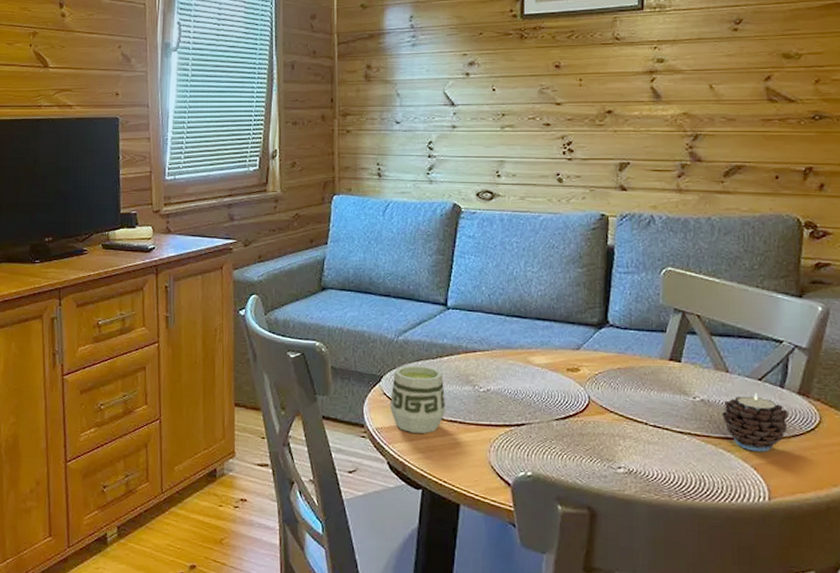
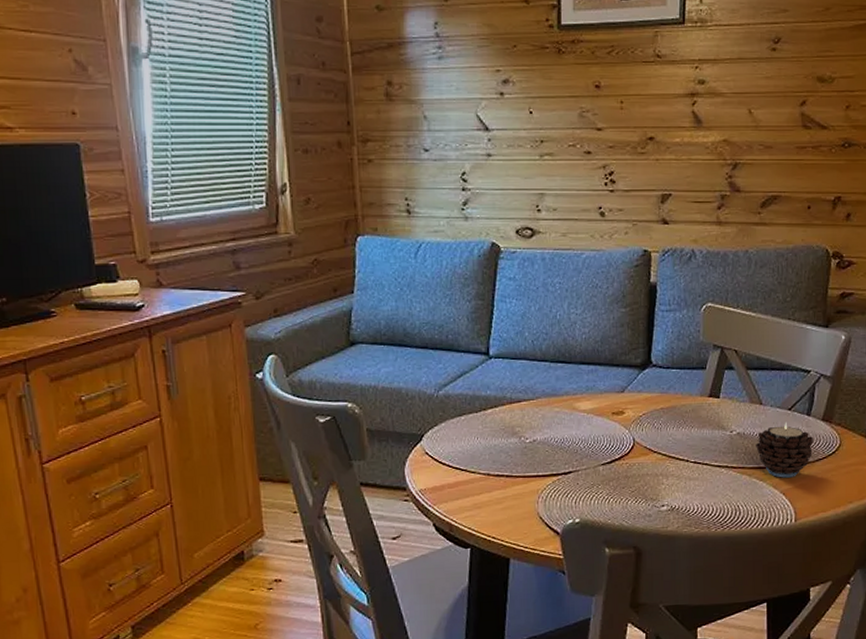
cup: present [390,365,446,433] -> none [433,420,492,491]

